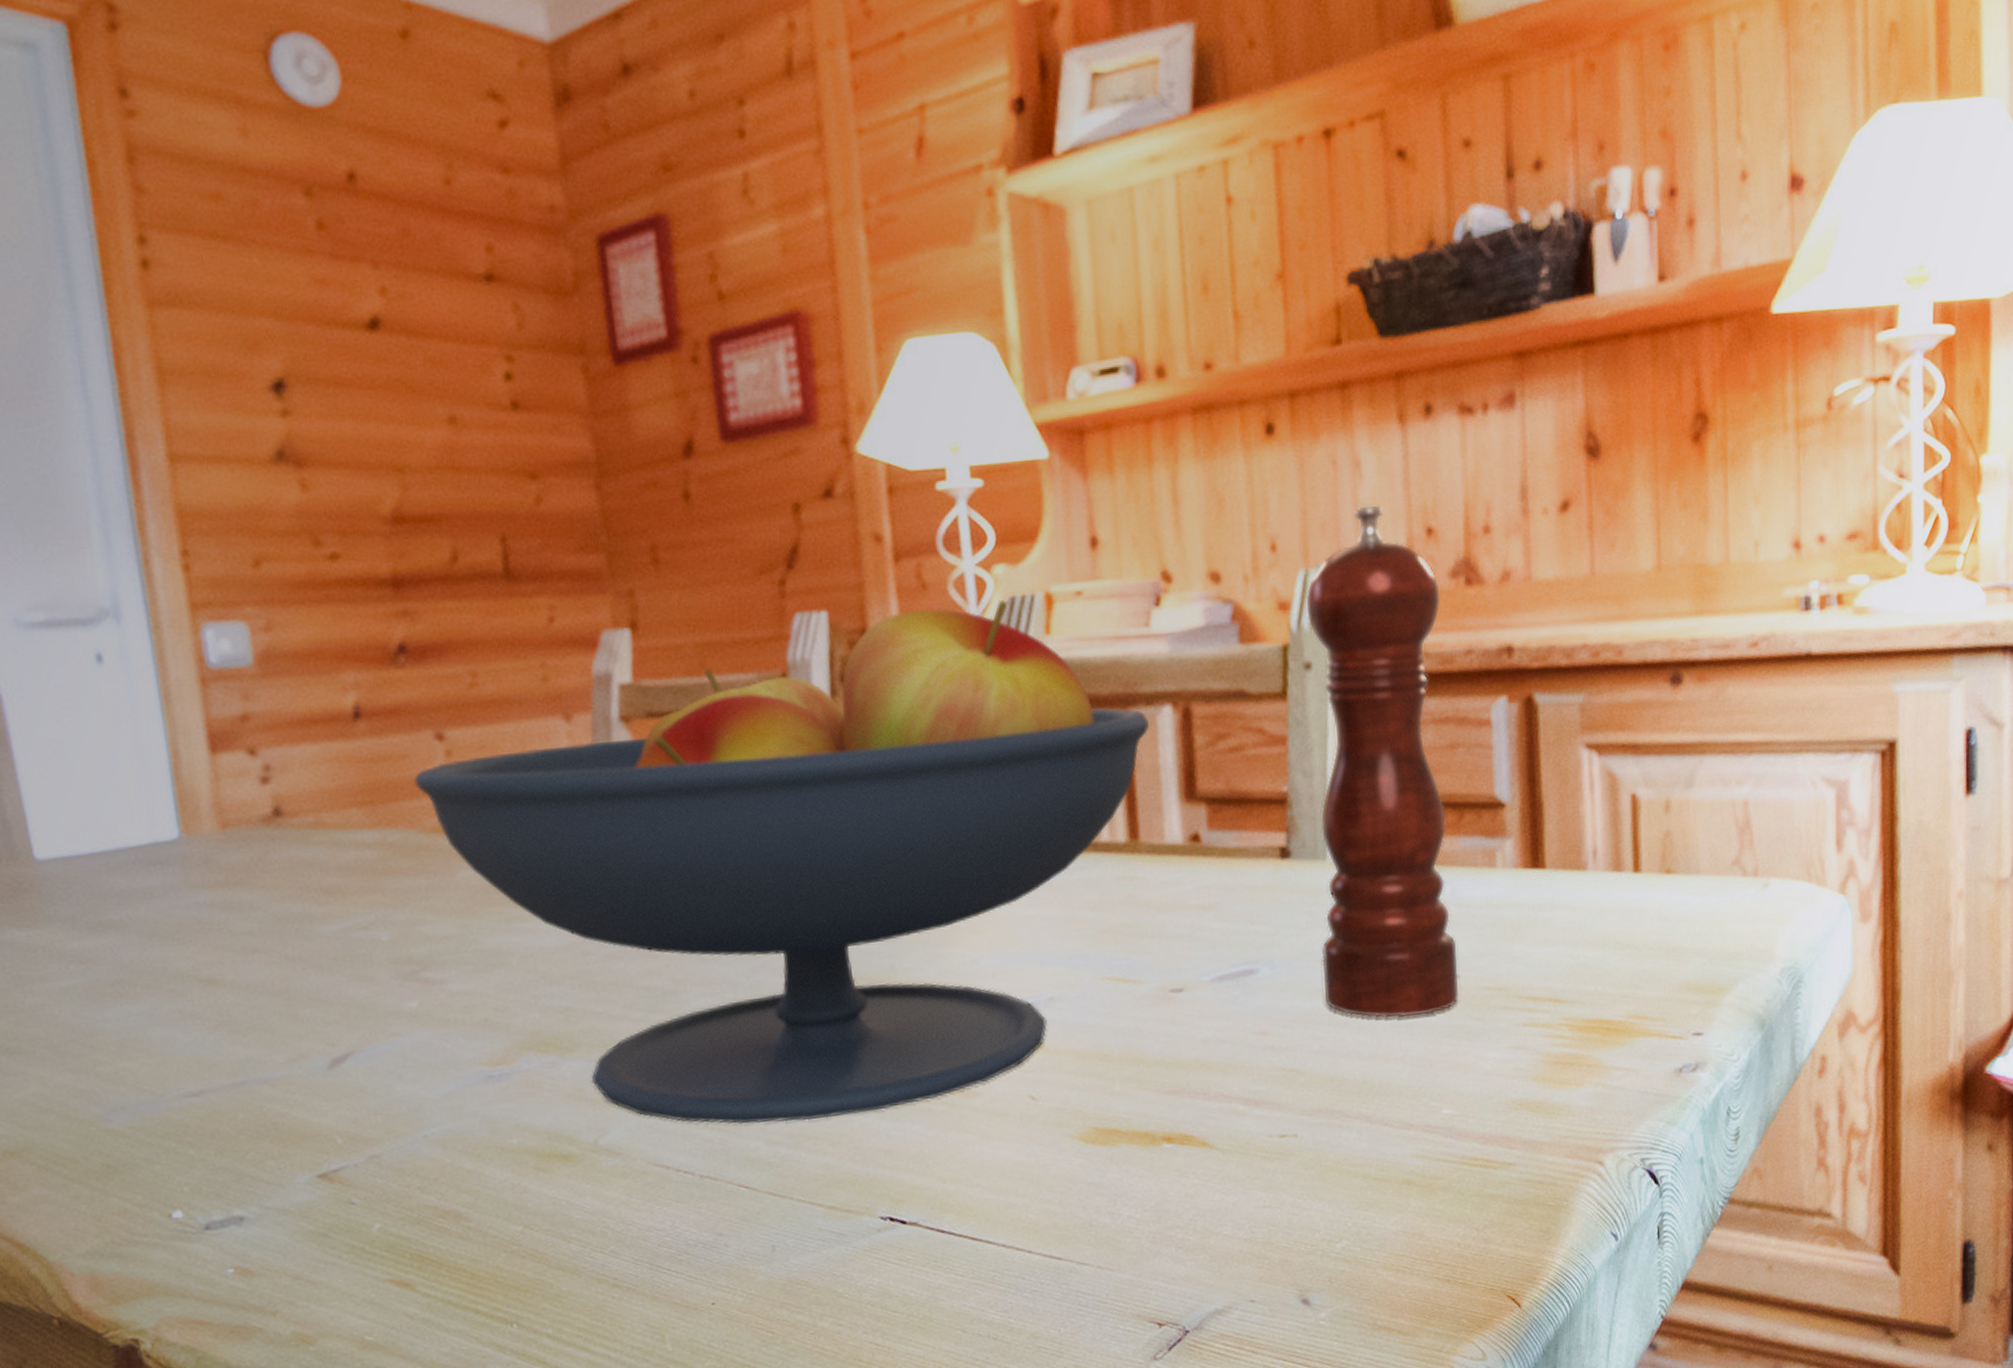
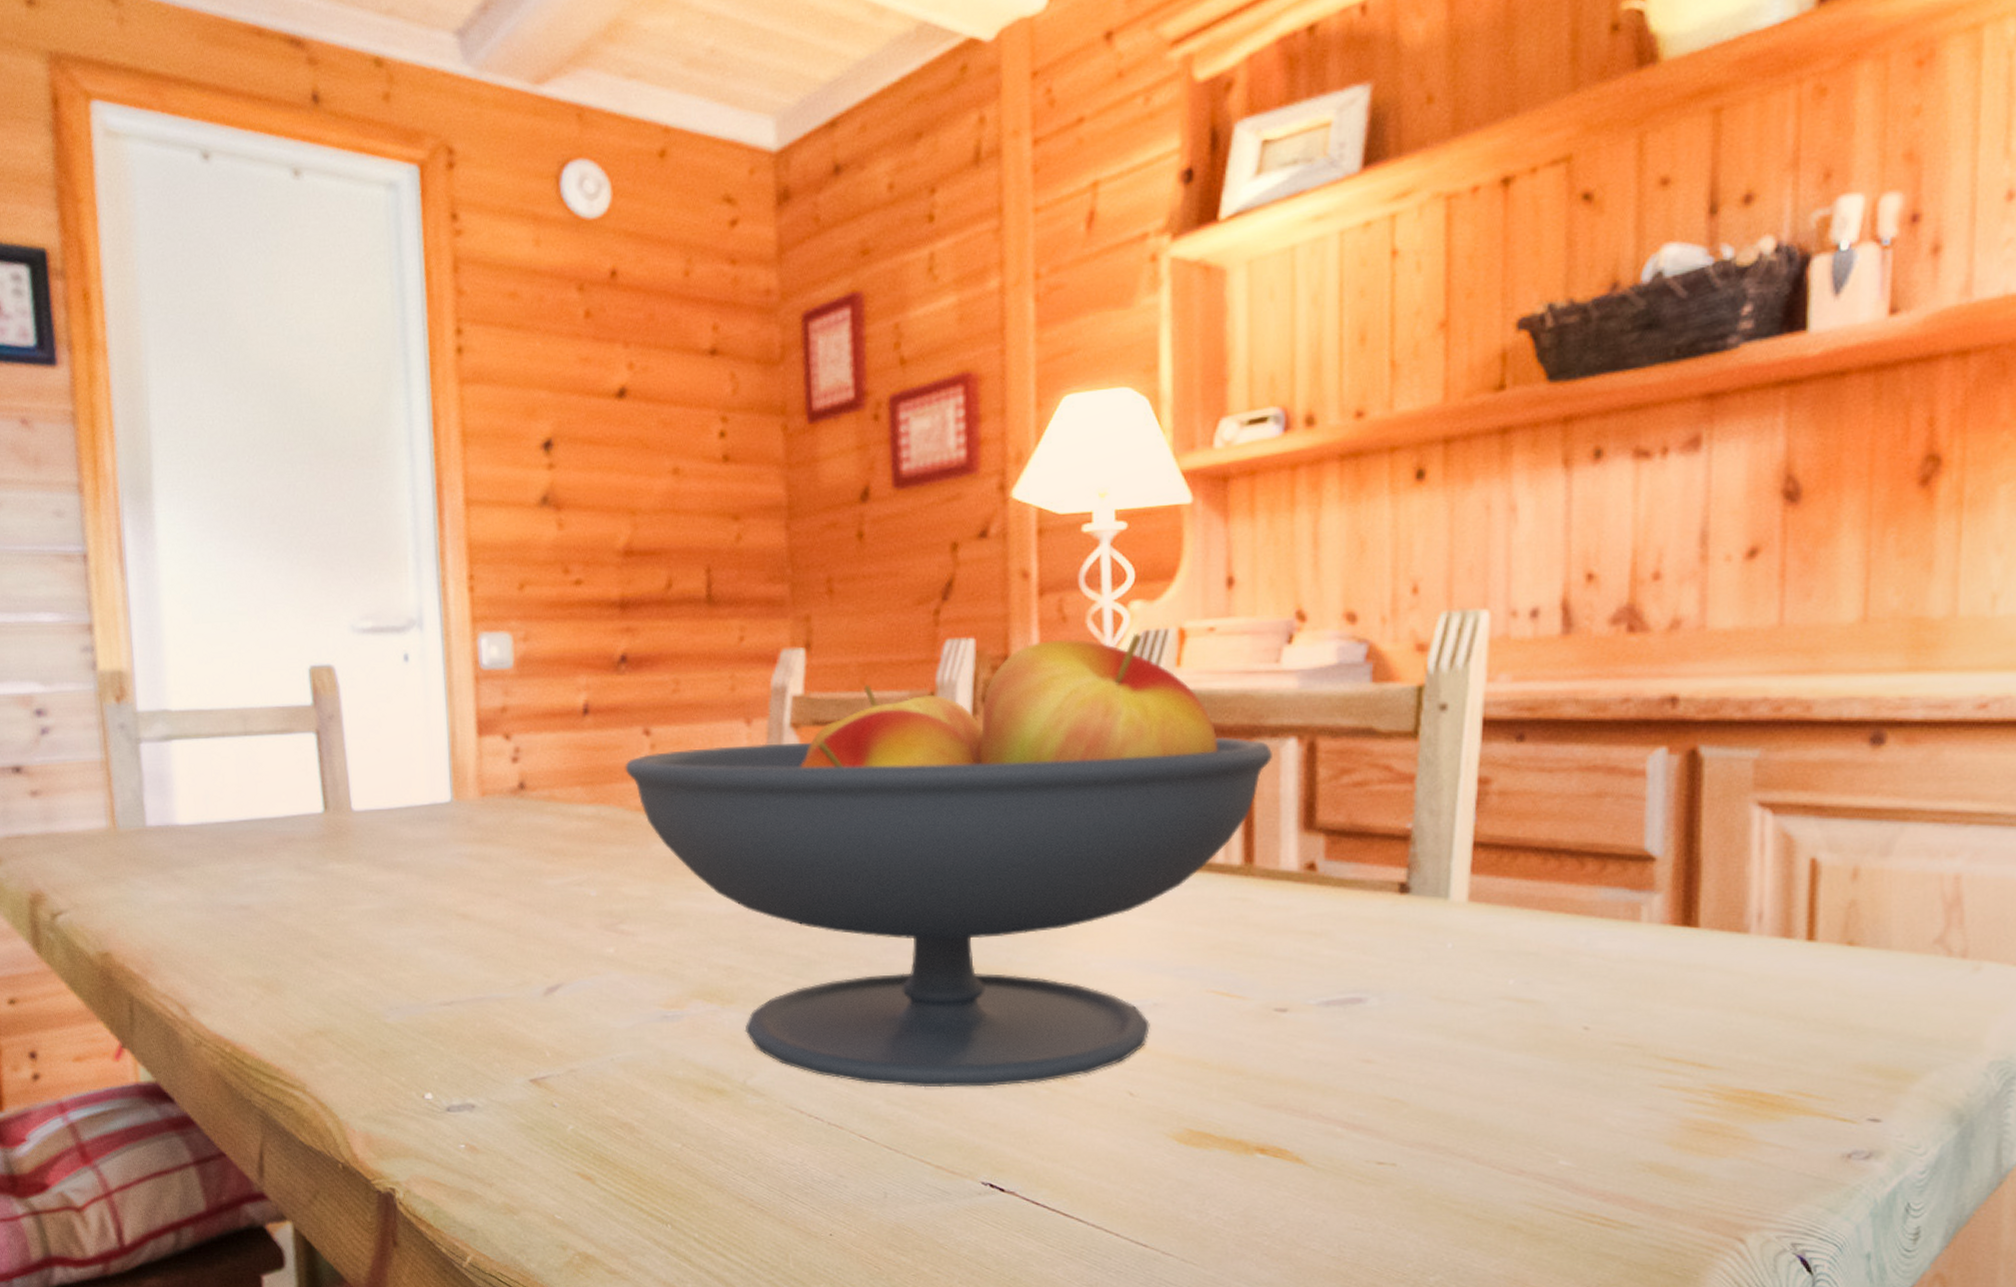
pepper mill: present [1306,505,1459,1018] -> none [1436,549,1597,1063]

